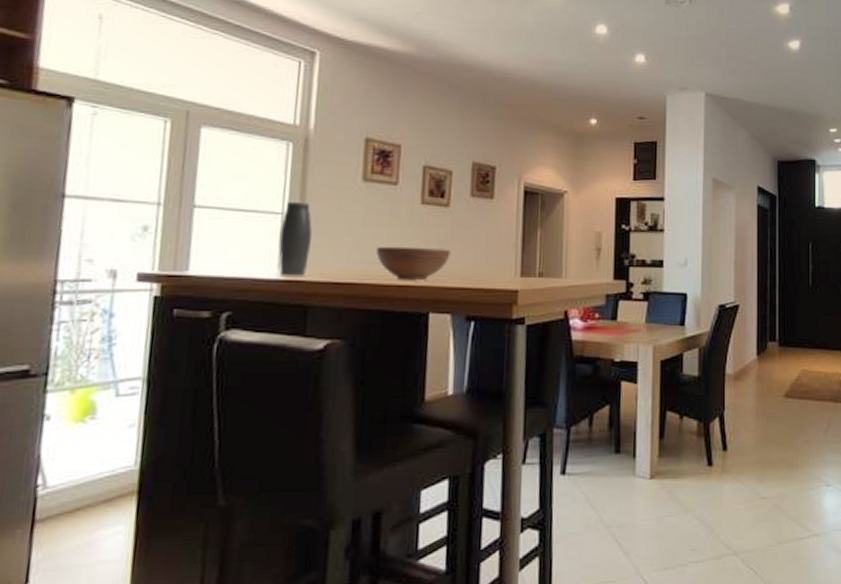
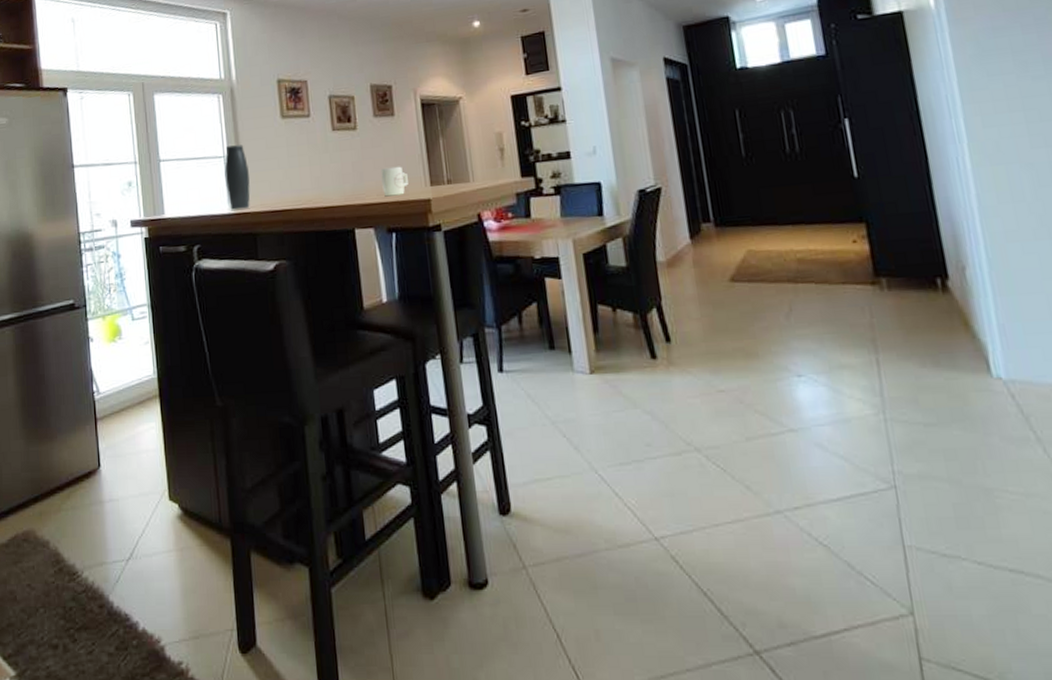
bowl: present [376,246,451,281] -> none [302,169,365,203]
mug: none [468,251,497,283] -> present [381,166,408,197]

